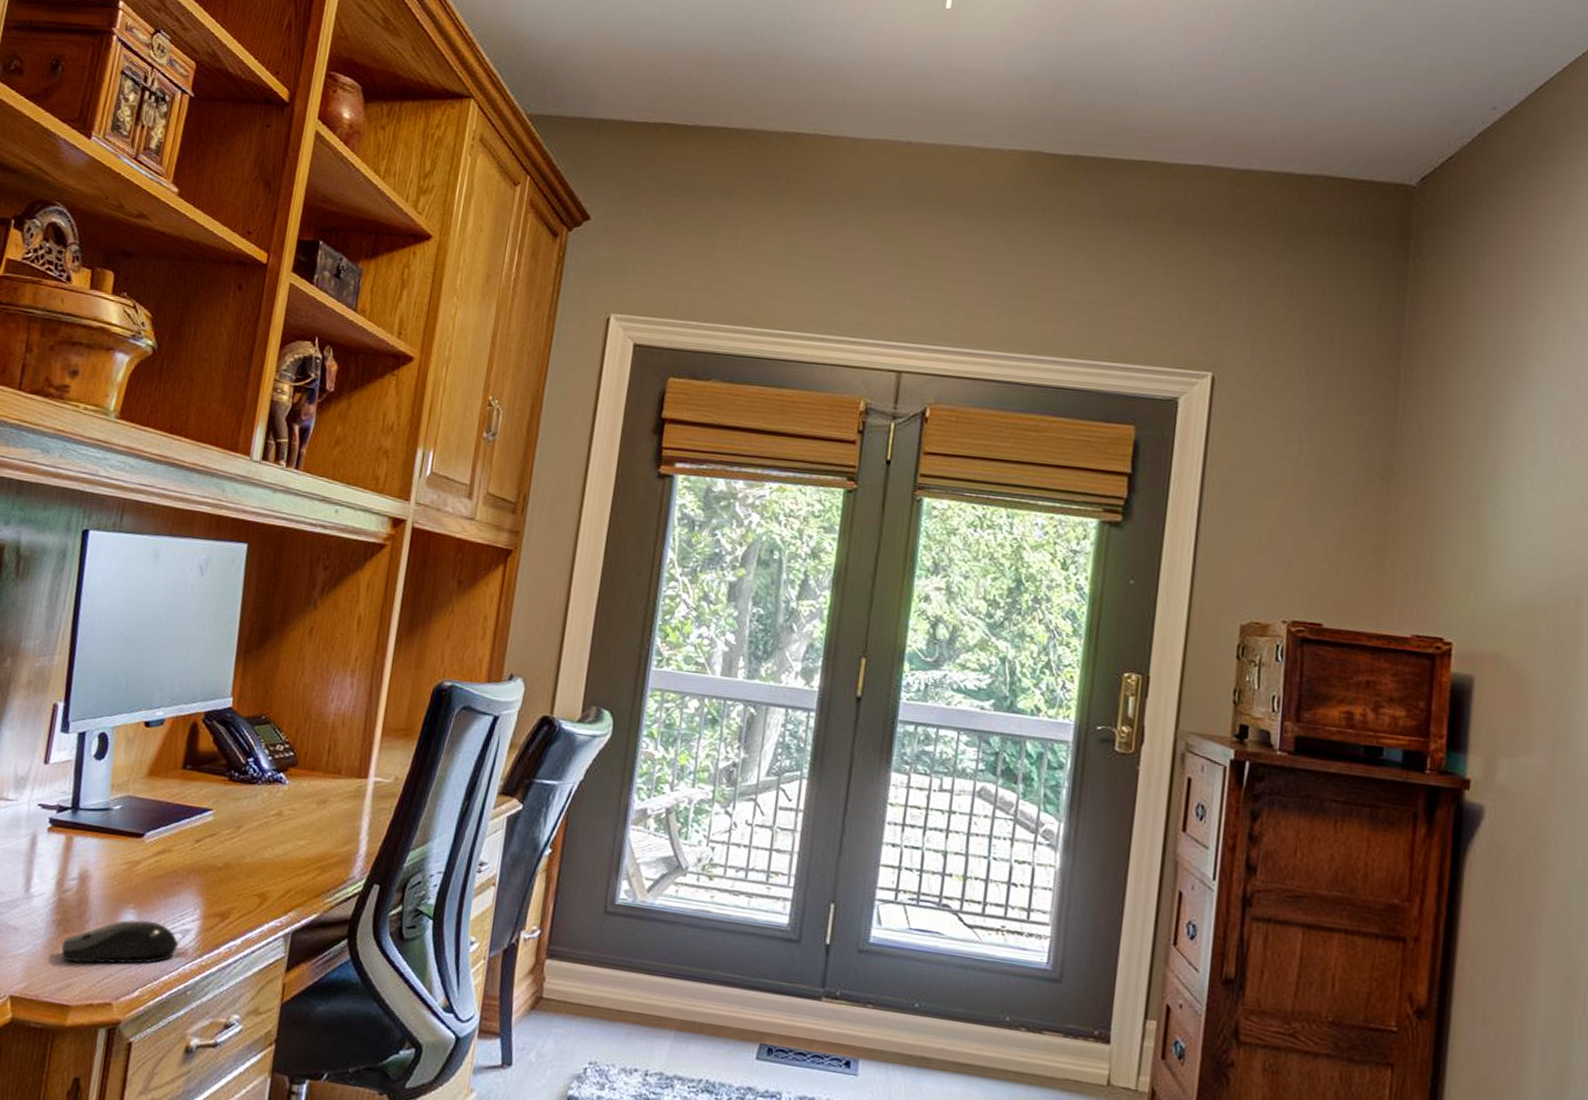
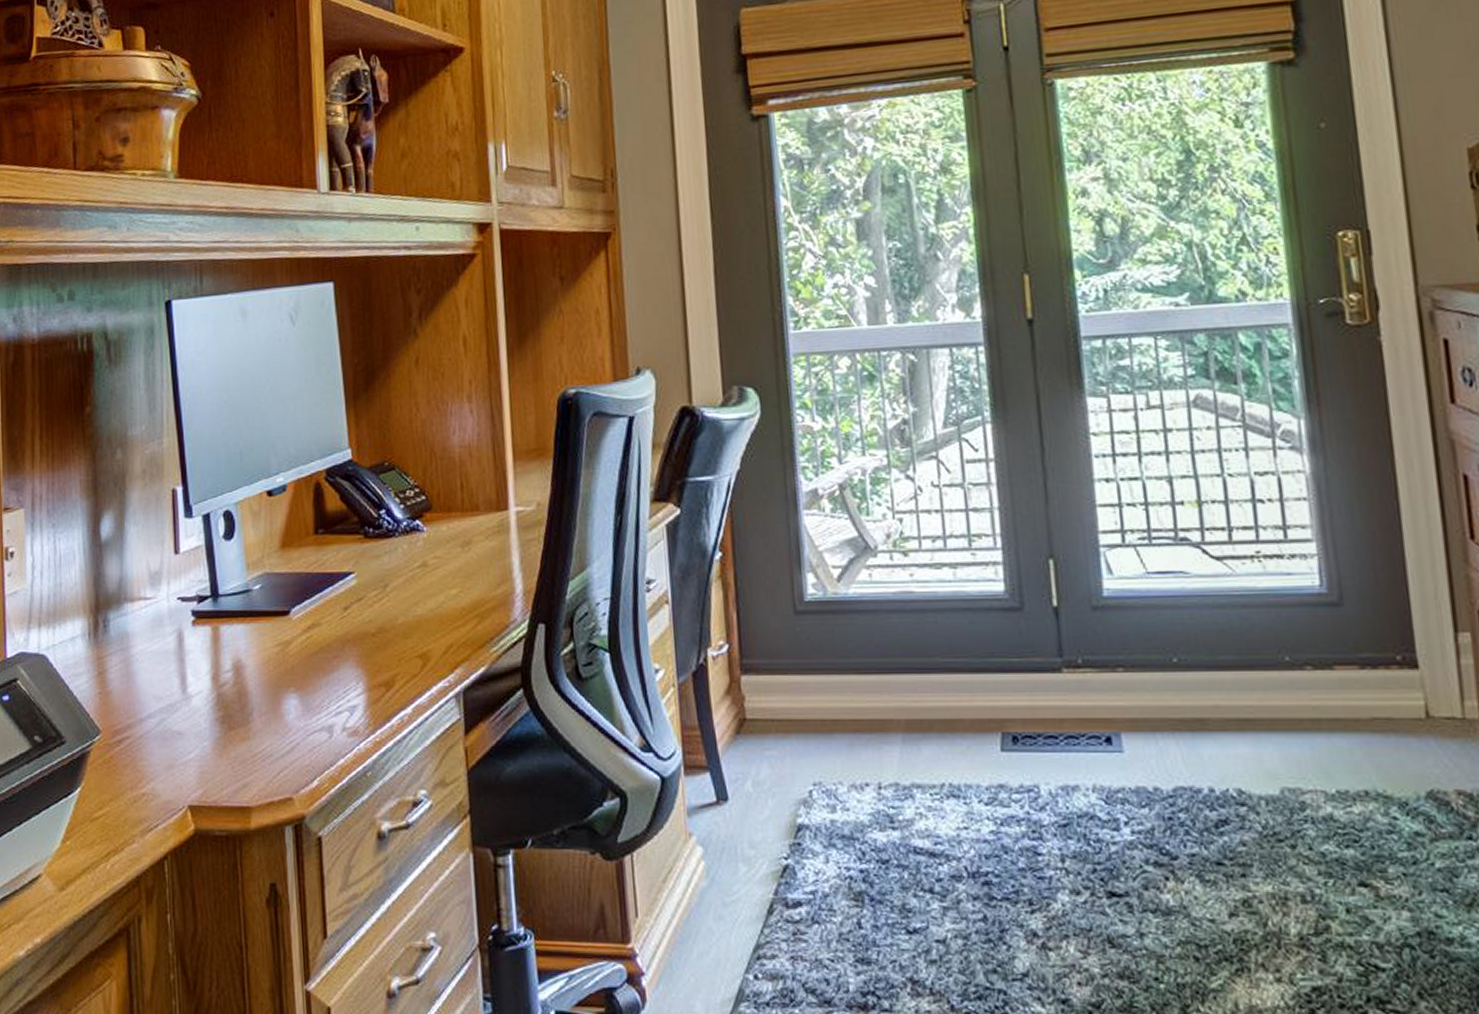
computer mouse: present [60,920,179,964] -> none [230,702,348,760]

